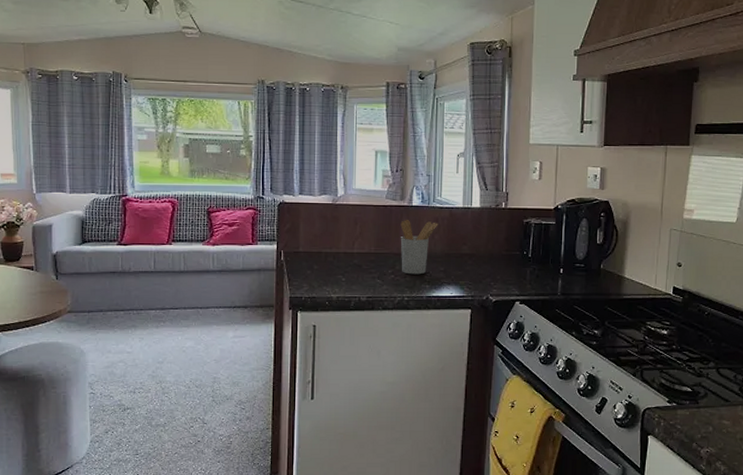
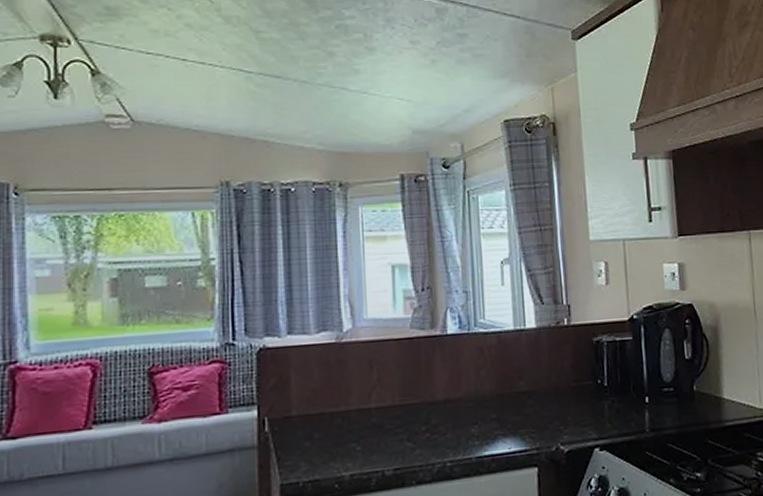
utensil holder: present [400,220,438,275] -> none [433,353,484,430]

